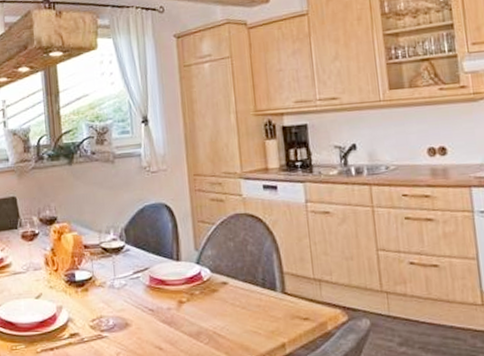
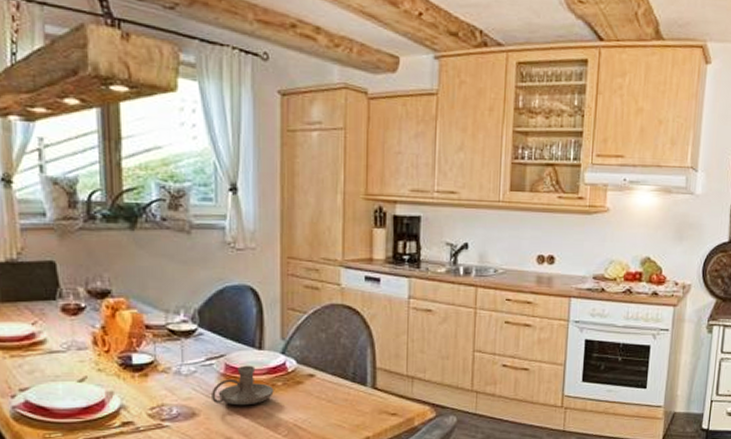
candle holder: none [140,276,193,315] -> present [212,365,274,406]

